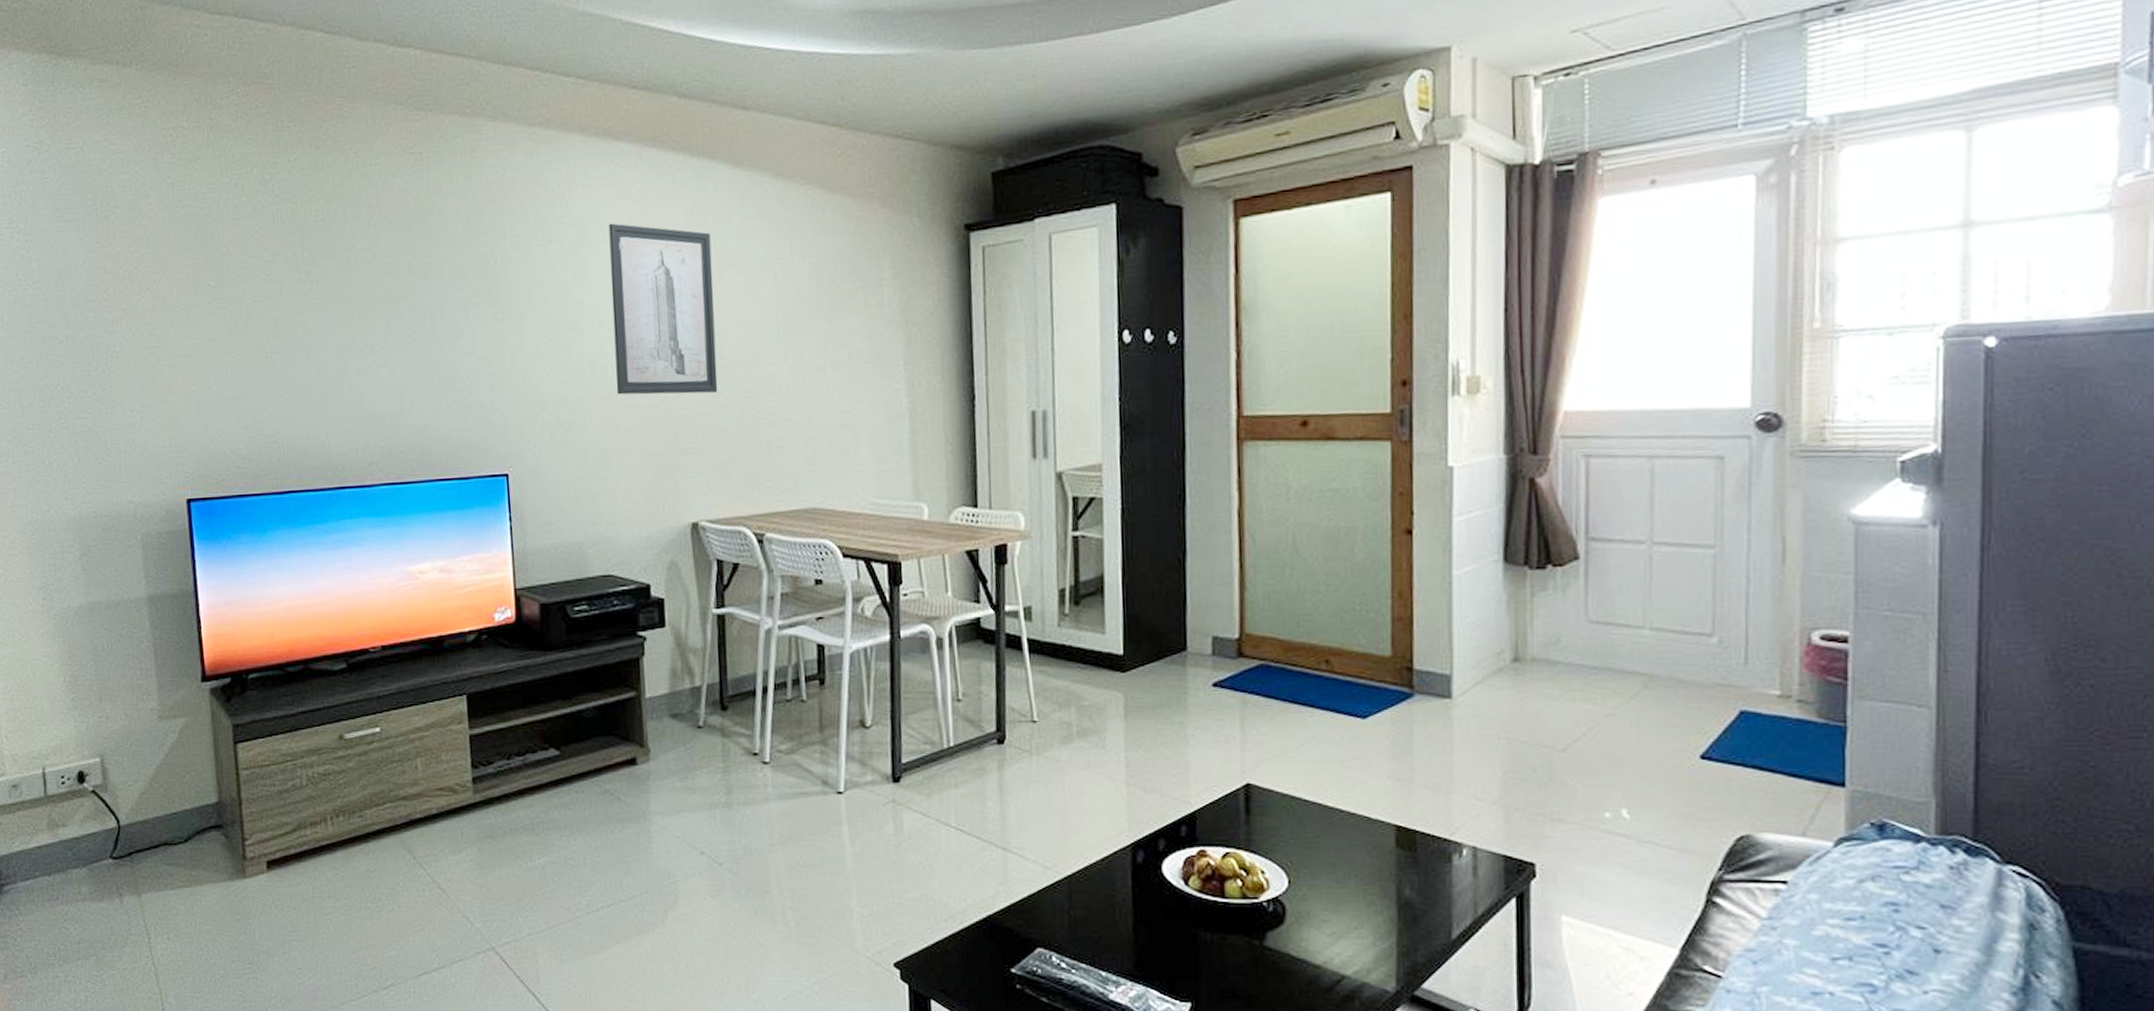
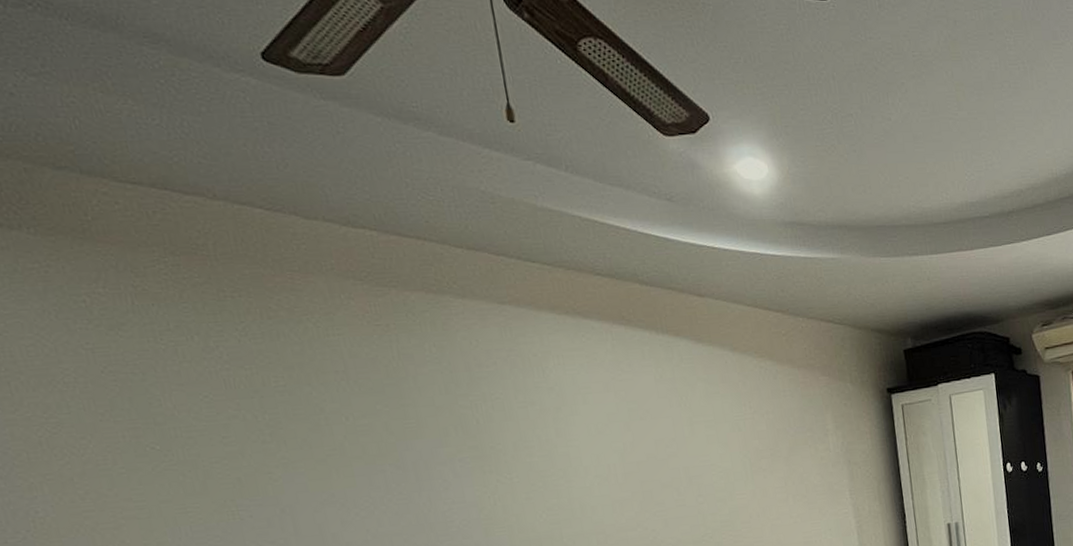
wall art: present [608,223,718,395] -> none [586,388,699,530]

